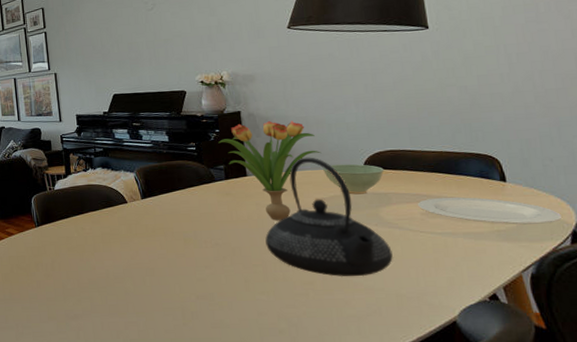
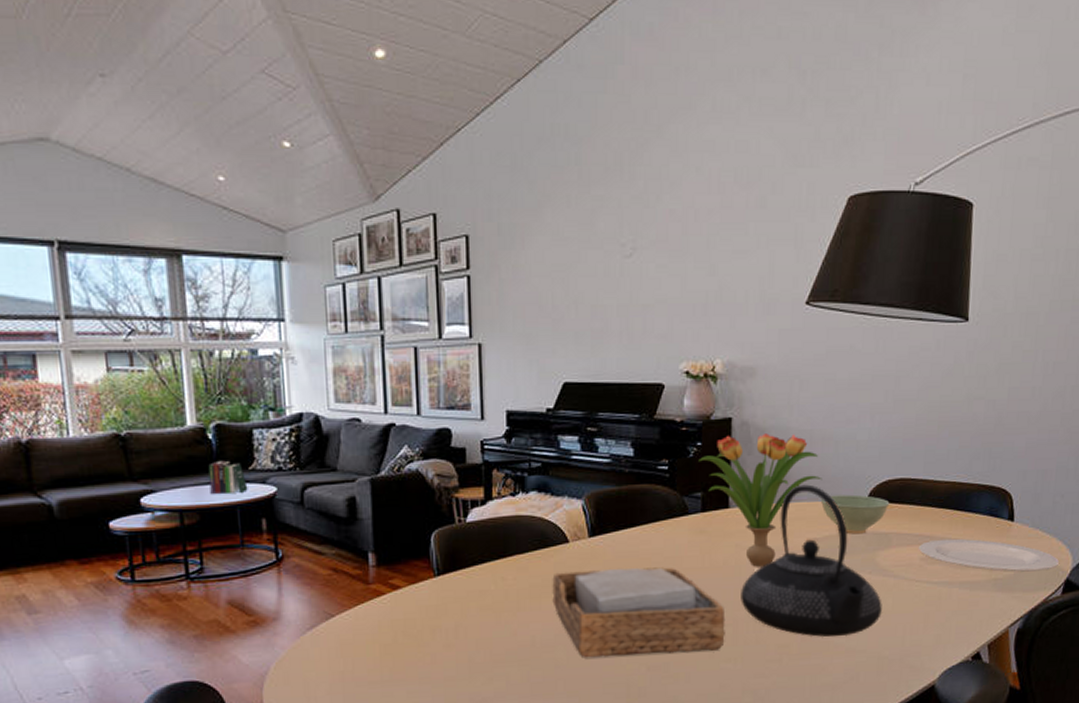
napkin holder: none [117,220,257,288] -> present [552,567,726,658]

